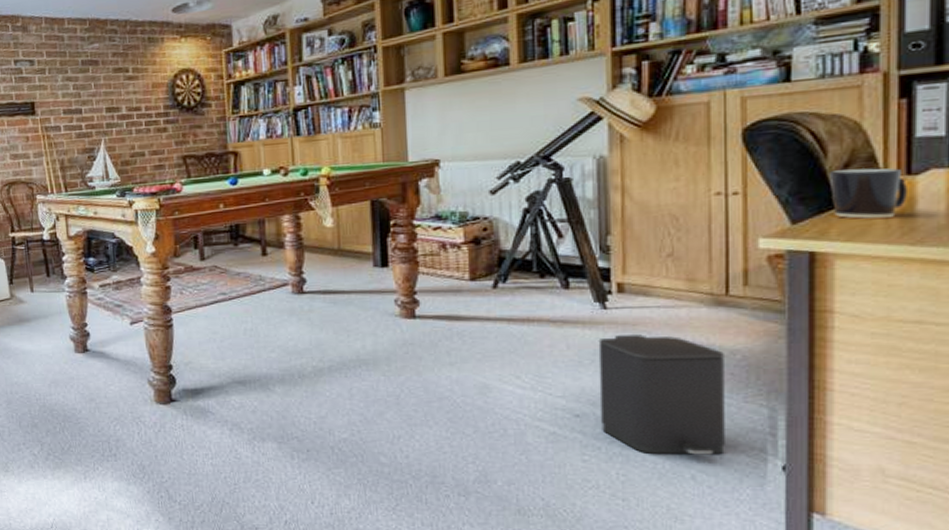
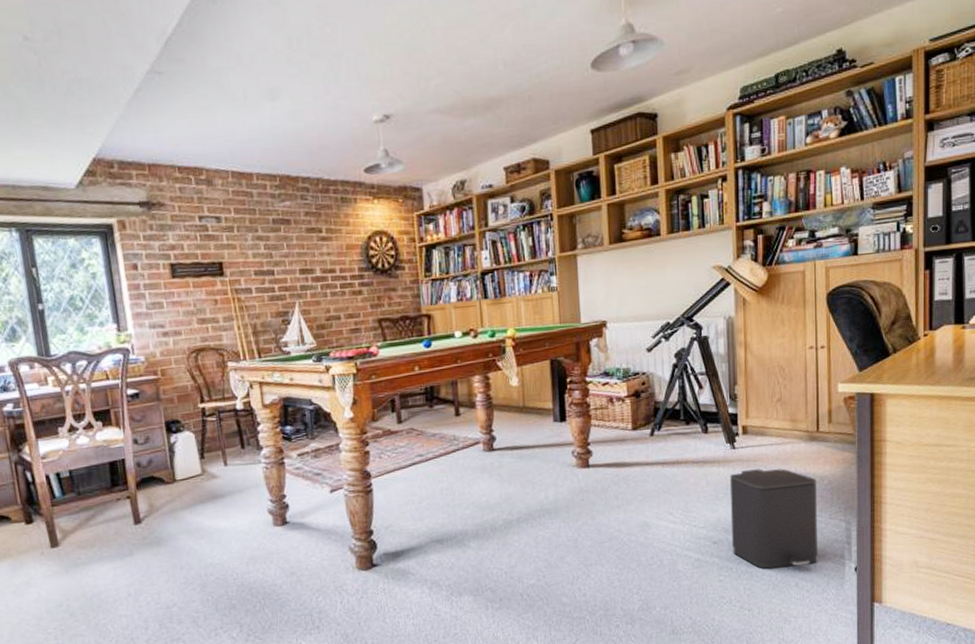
mug: present [829,167,907,219] -> none [882,325,930,366]

